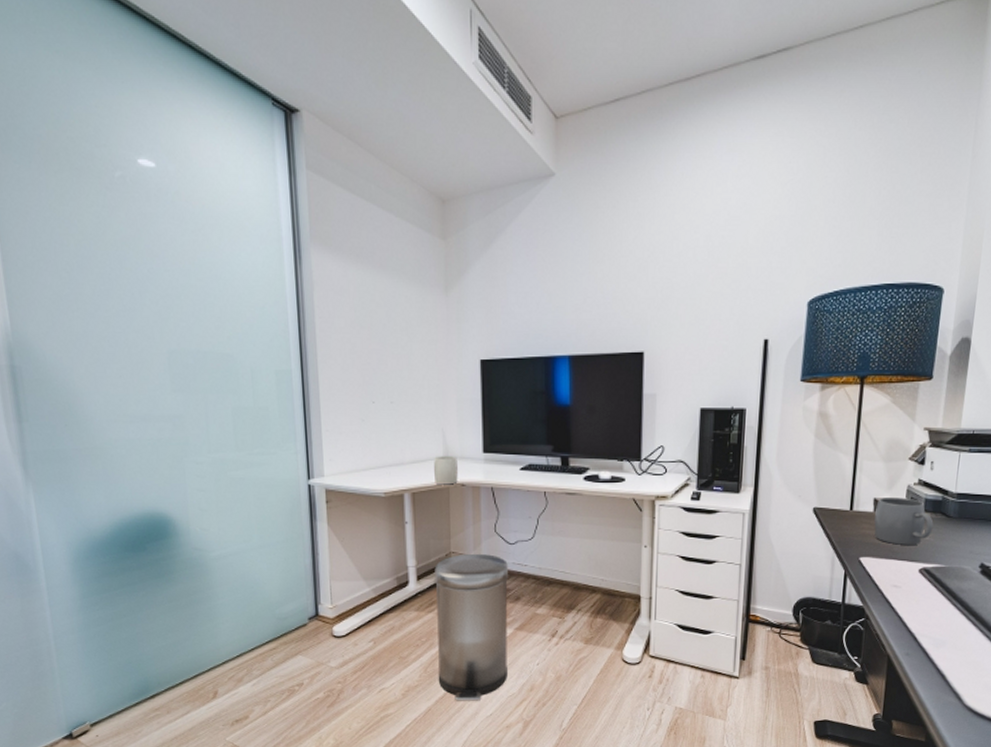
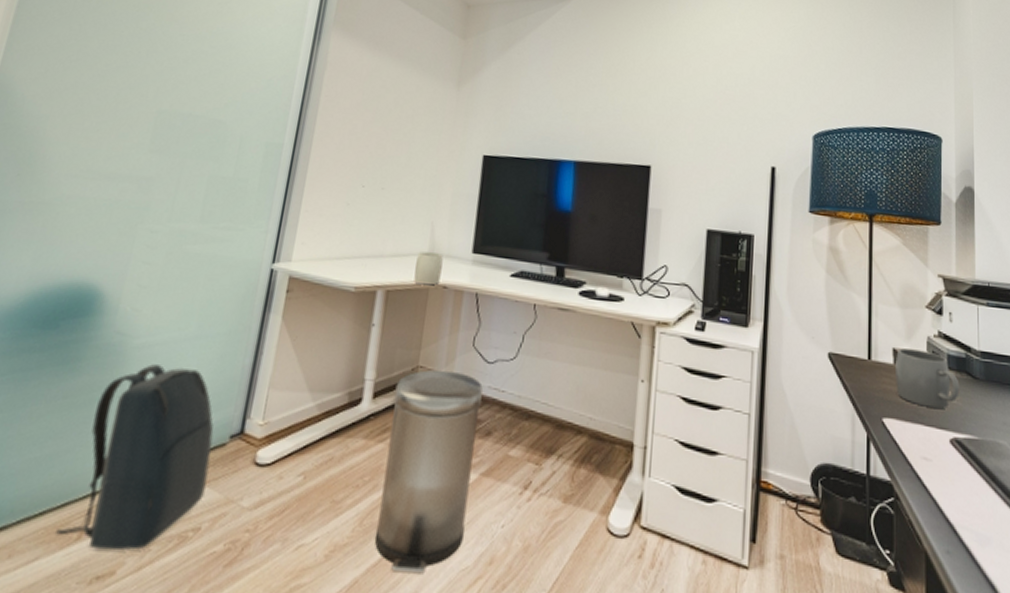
backpack: none [196,571,300,703] -> present [56,364,214,551]

